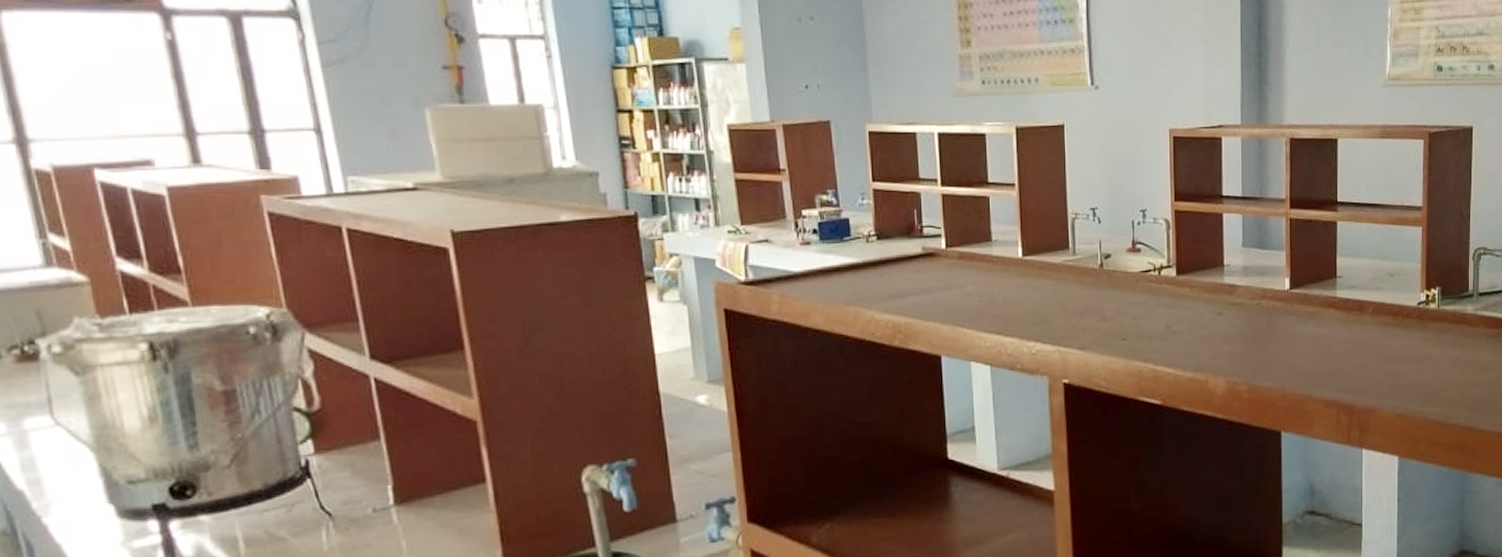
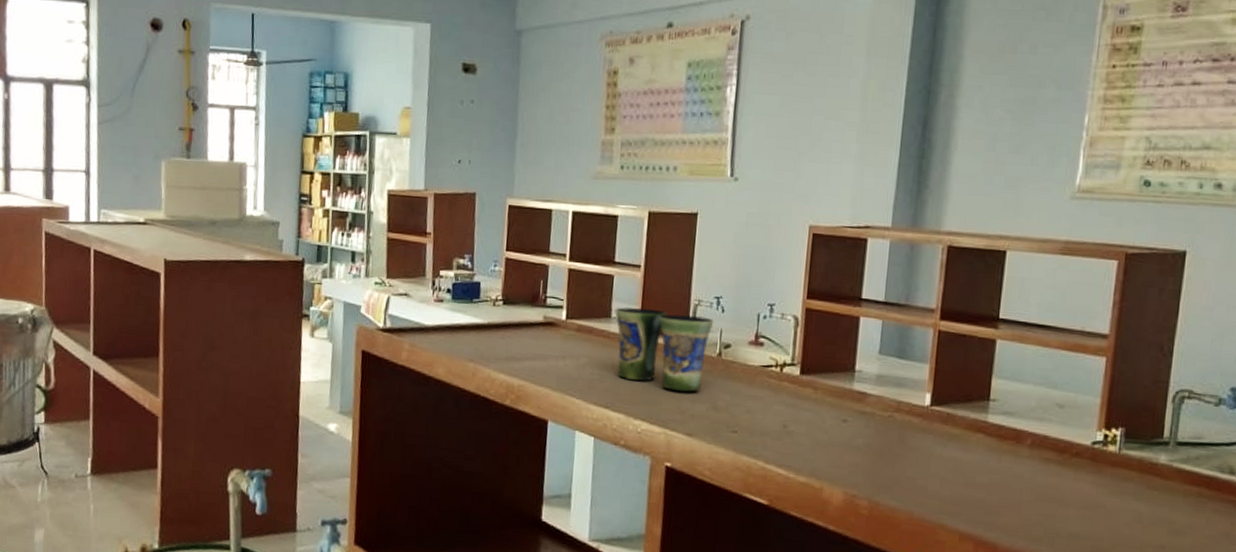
cup: none [995,227,1093,308] -> present [615,307,714,392]

